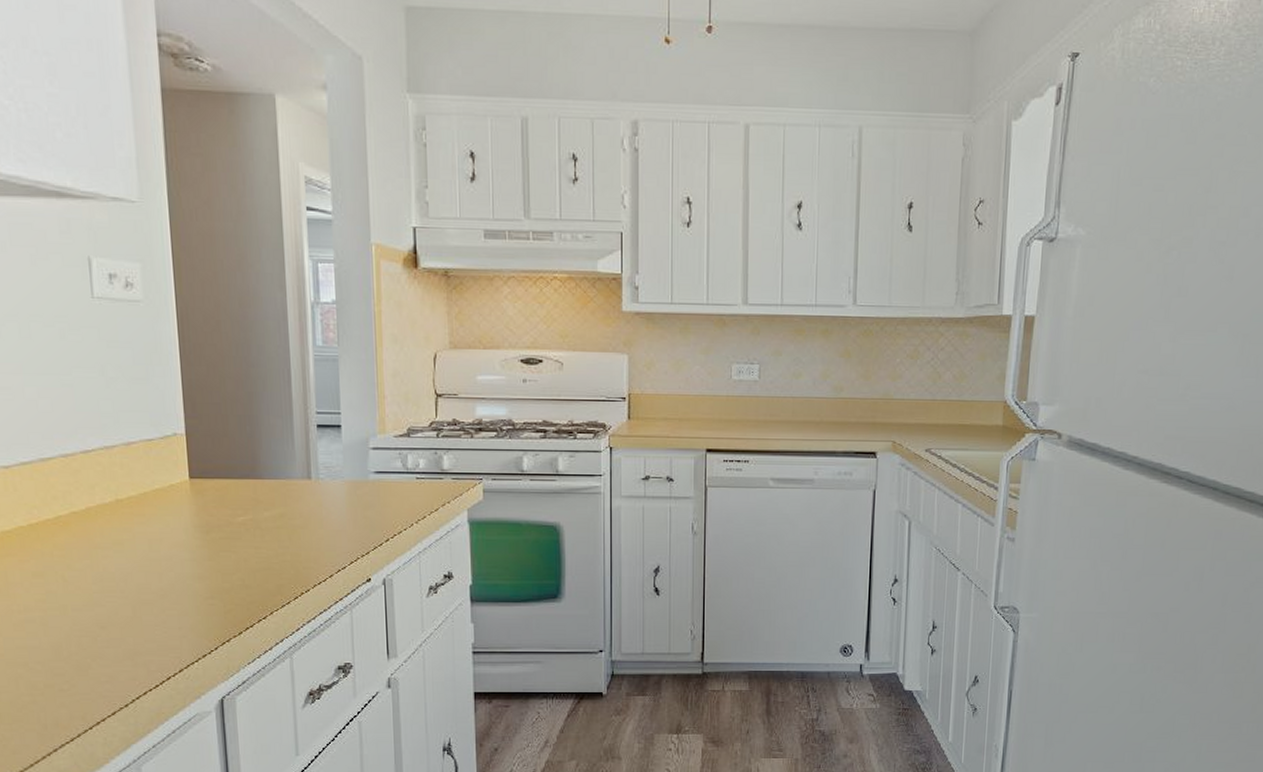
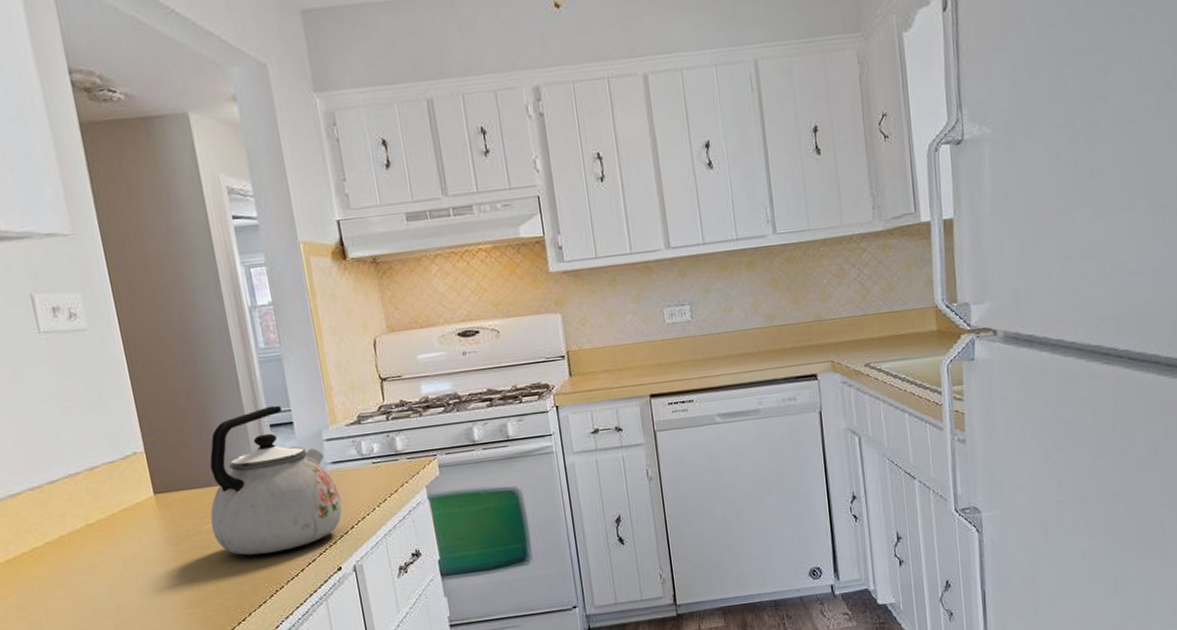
kettle: none [243,406,380,554] -> present [209,405,343,556]

